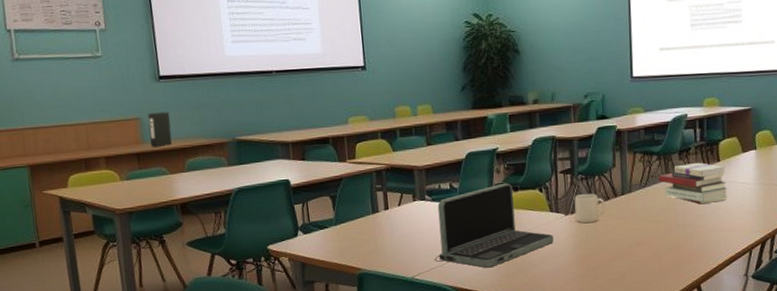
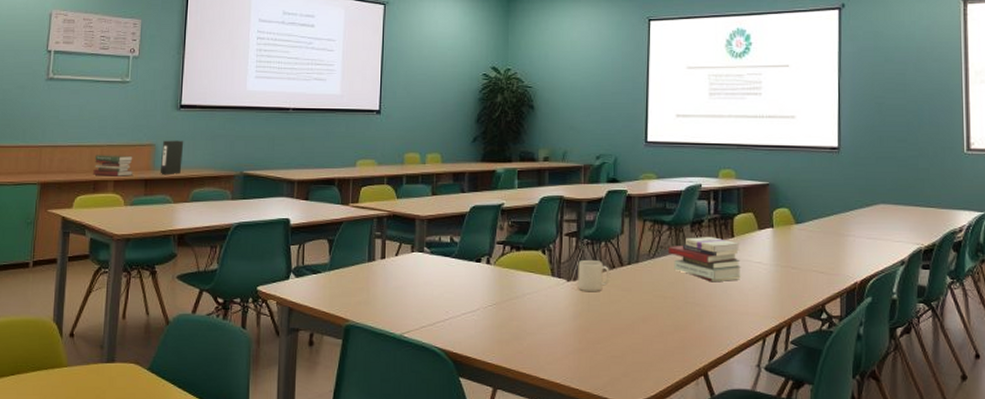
books: none [80,131,123,154] -> present [93,155,133,177]
laptop: present [435,182,554,268] -> none [427,241,553,332]

